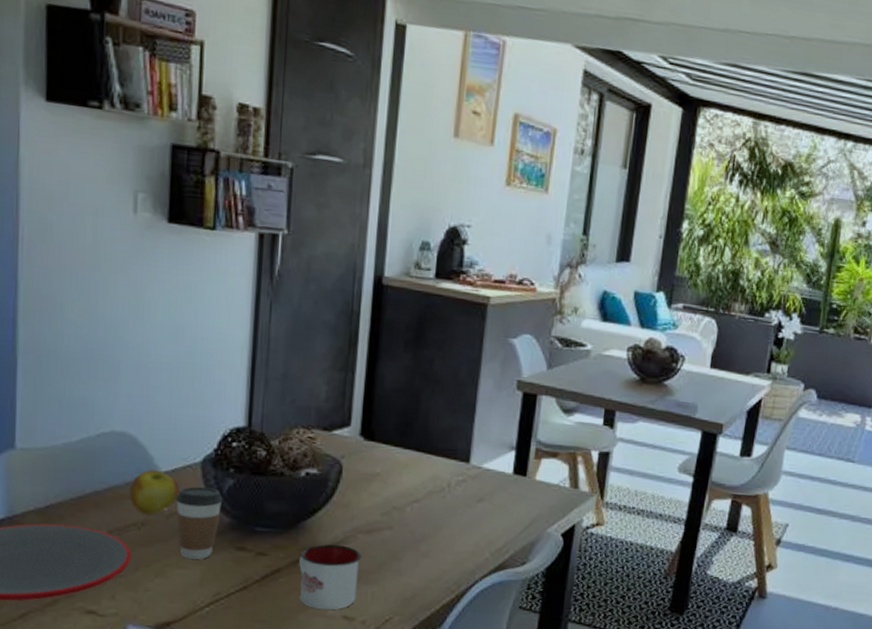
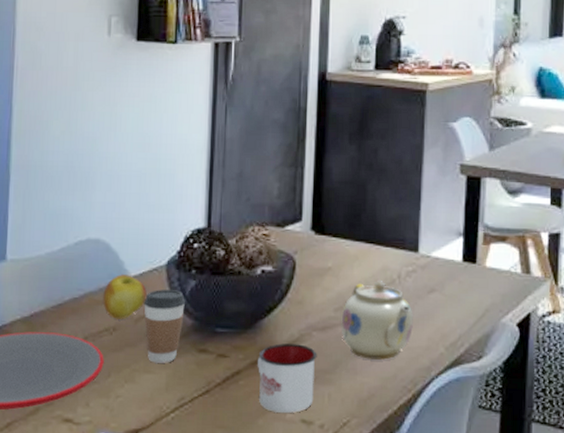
teapot: none [387,488,461,563] -> present [341,281,413,360]

